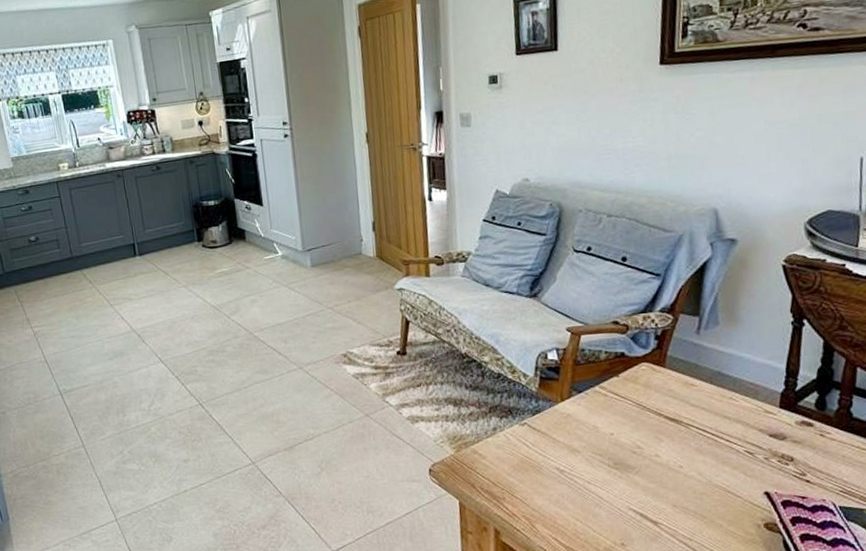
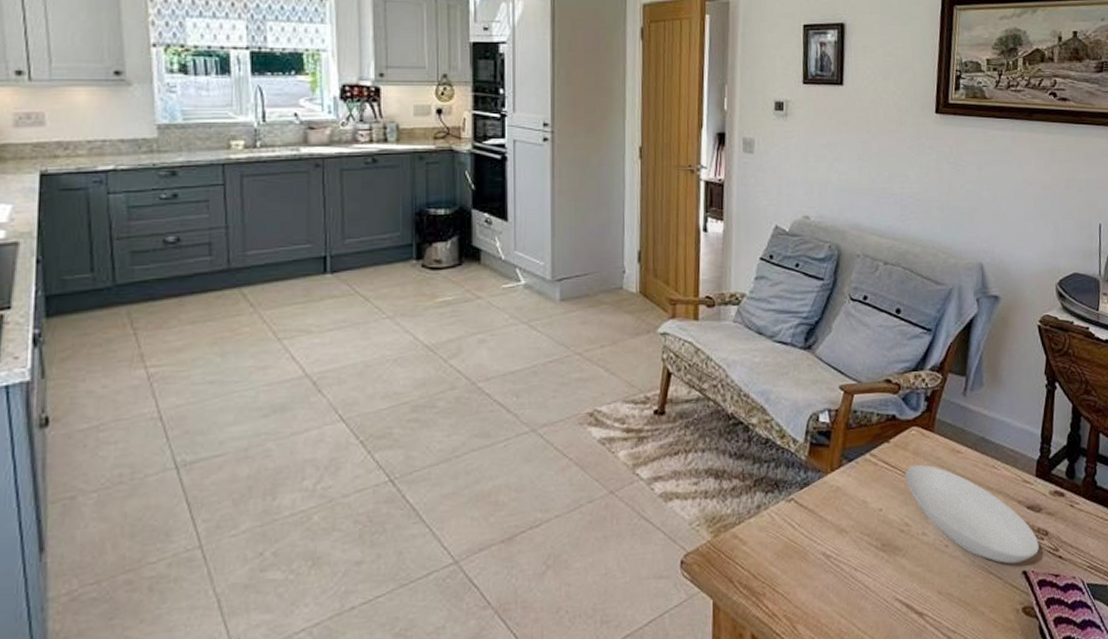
bowl: none [636,396,784,485] -> present [905,465,1040,564]

